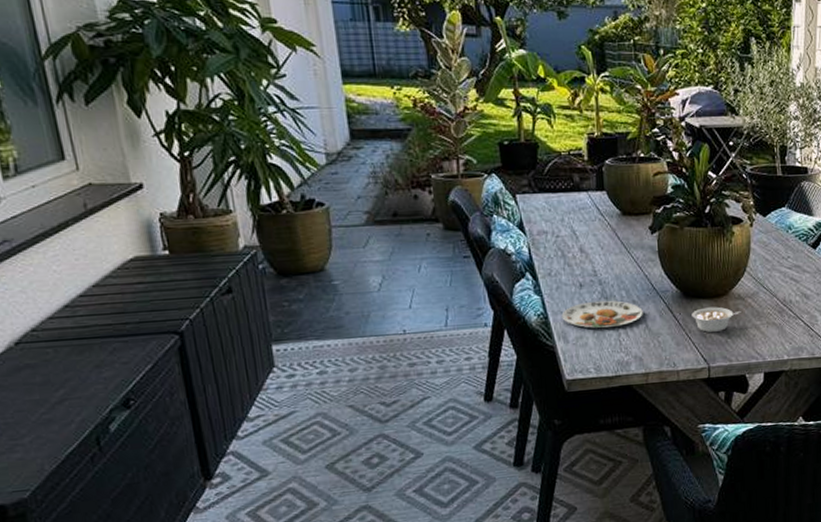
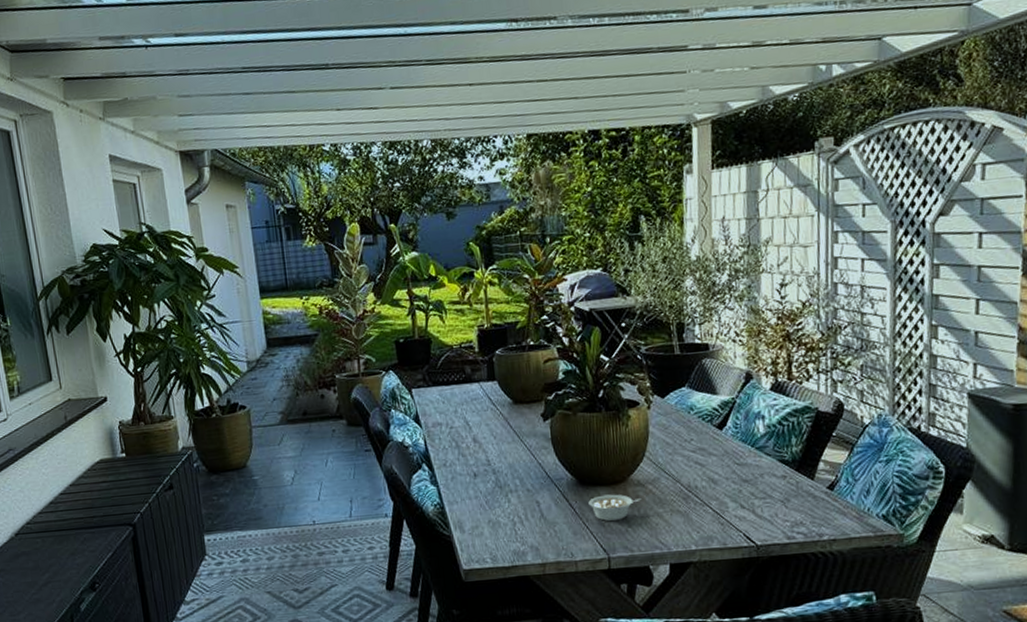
plate: present [561,300,643,328] -> none [457,489,538,518]

